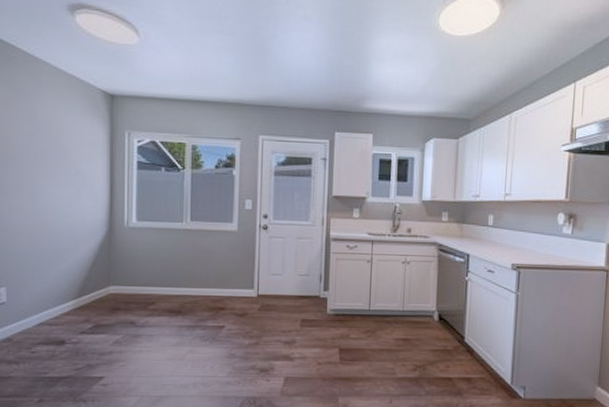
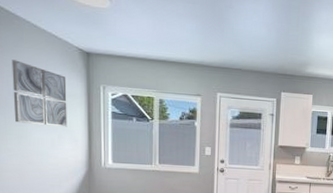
wall art: none [27,106,87,181] -> present [11,60,68,127]

